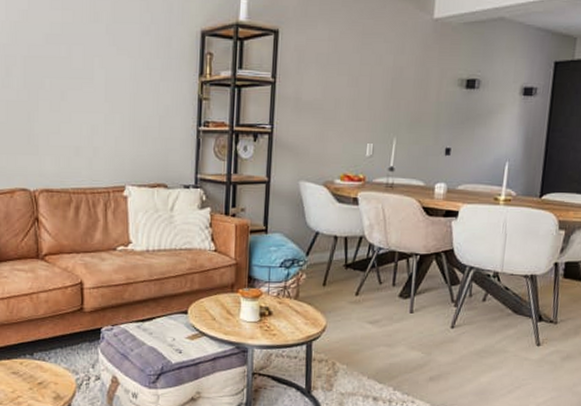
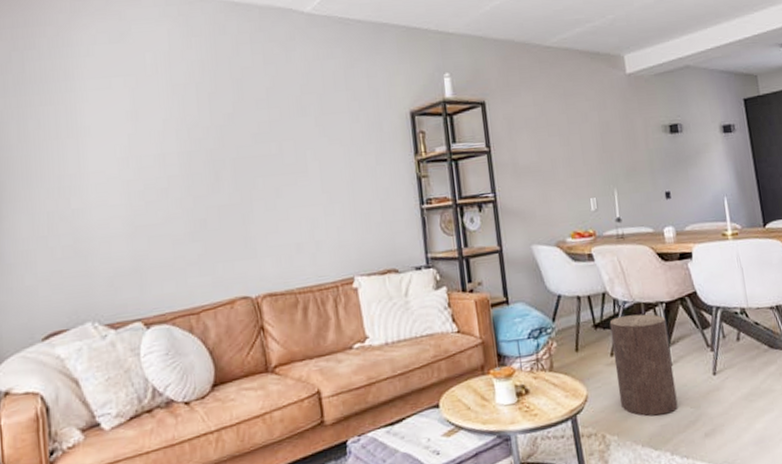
stool: none [356,261,417,355] -> present [609,314,678,416]

